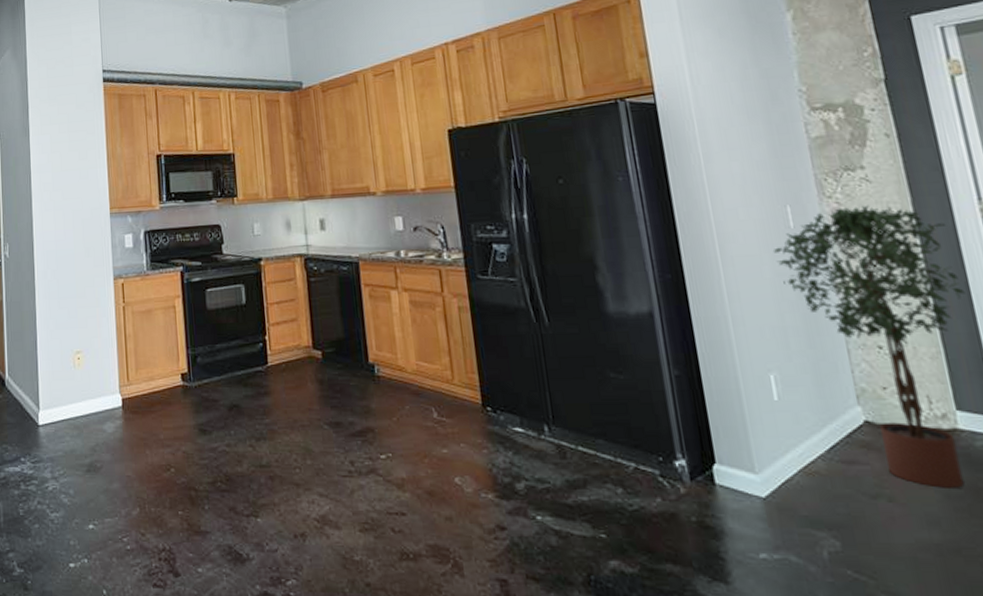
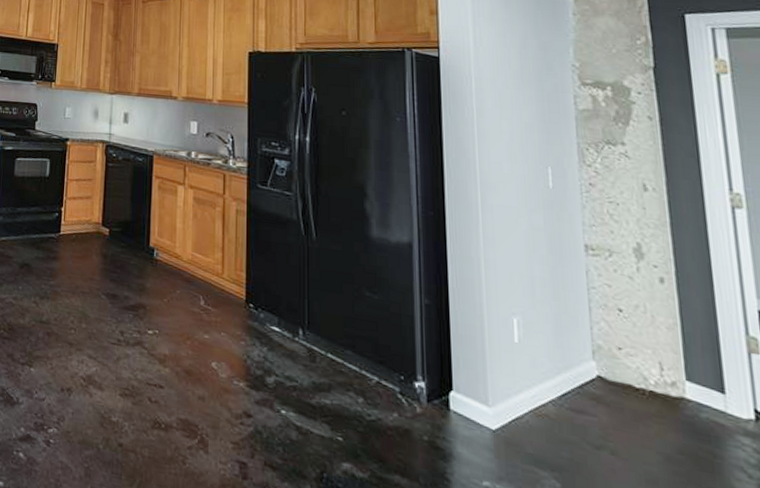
potted tree: present [772,204,966,488] -> none [530,177,707,454]

